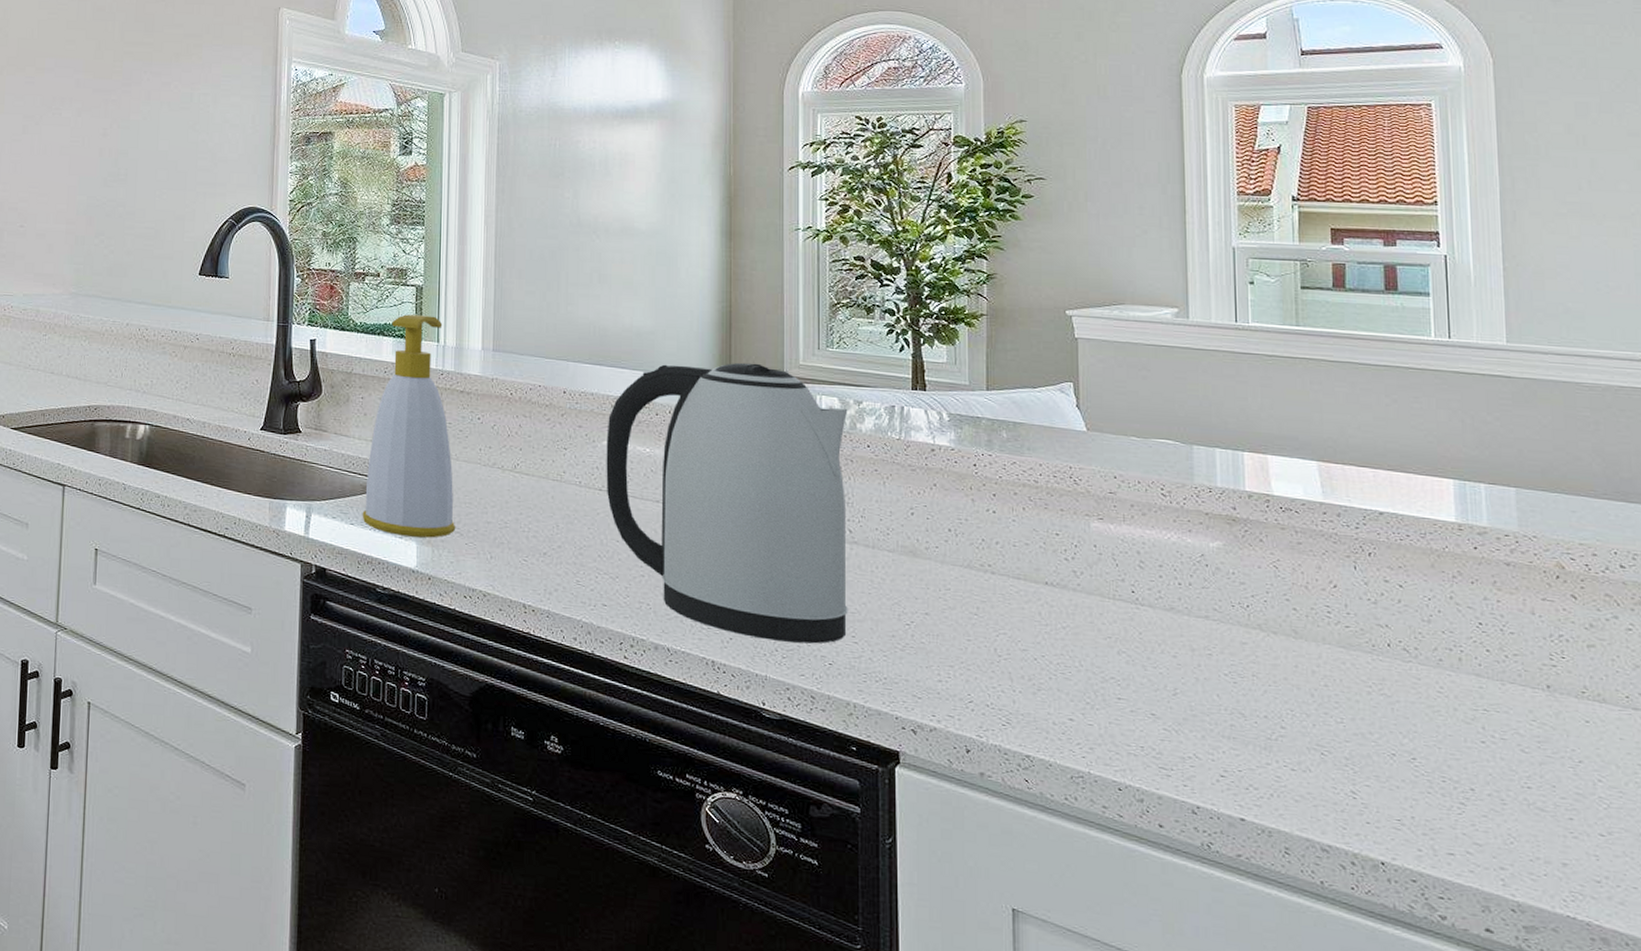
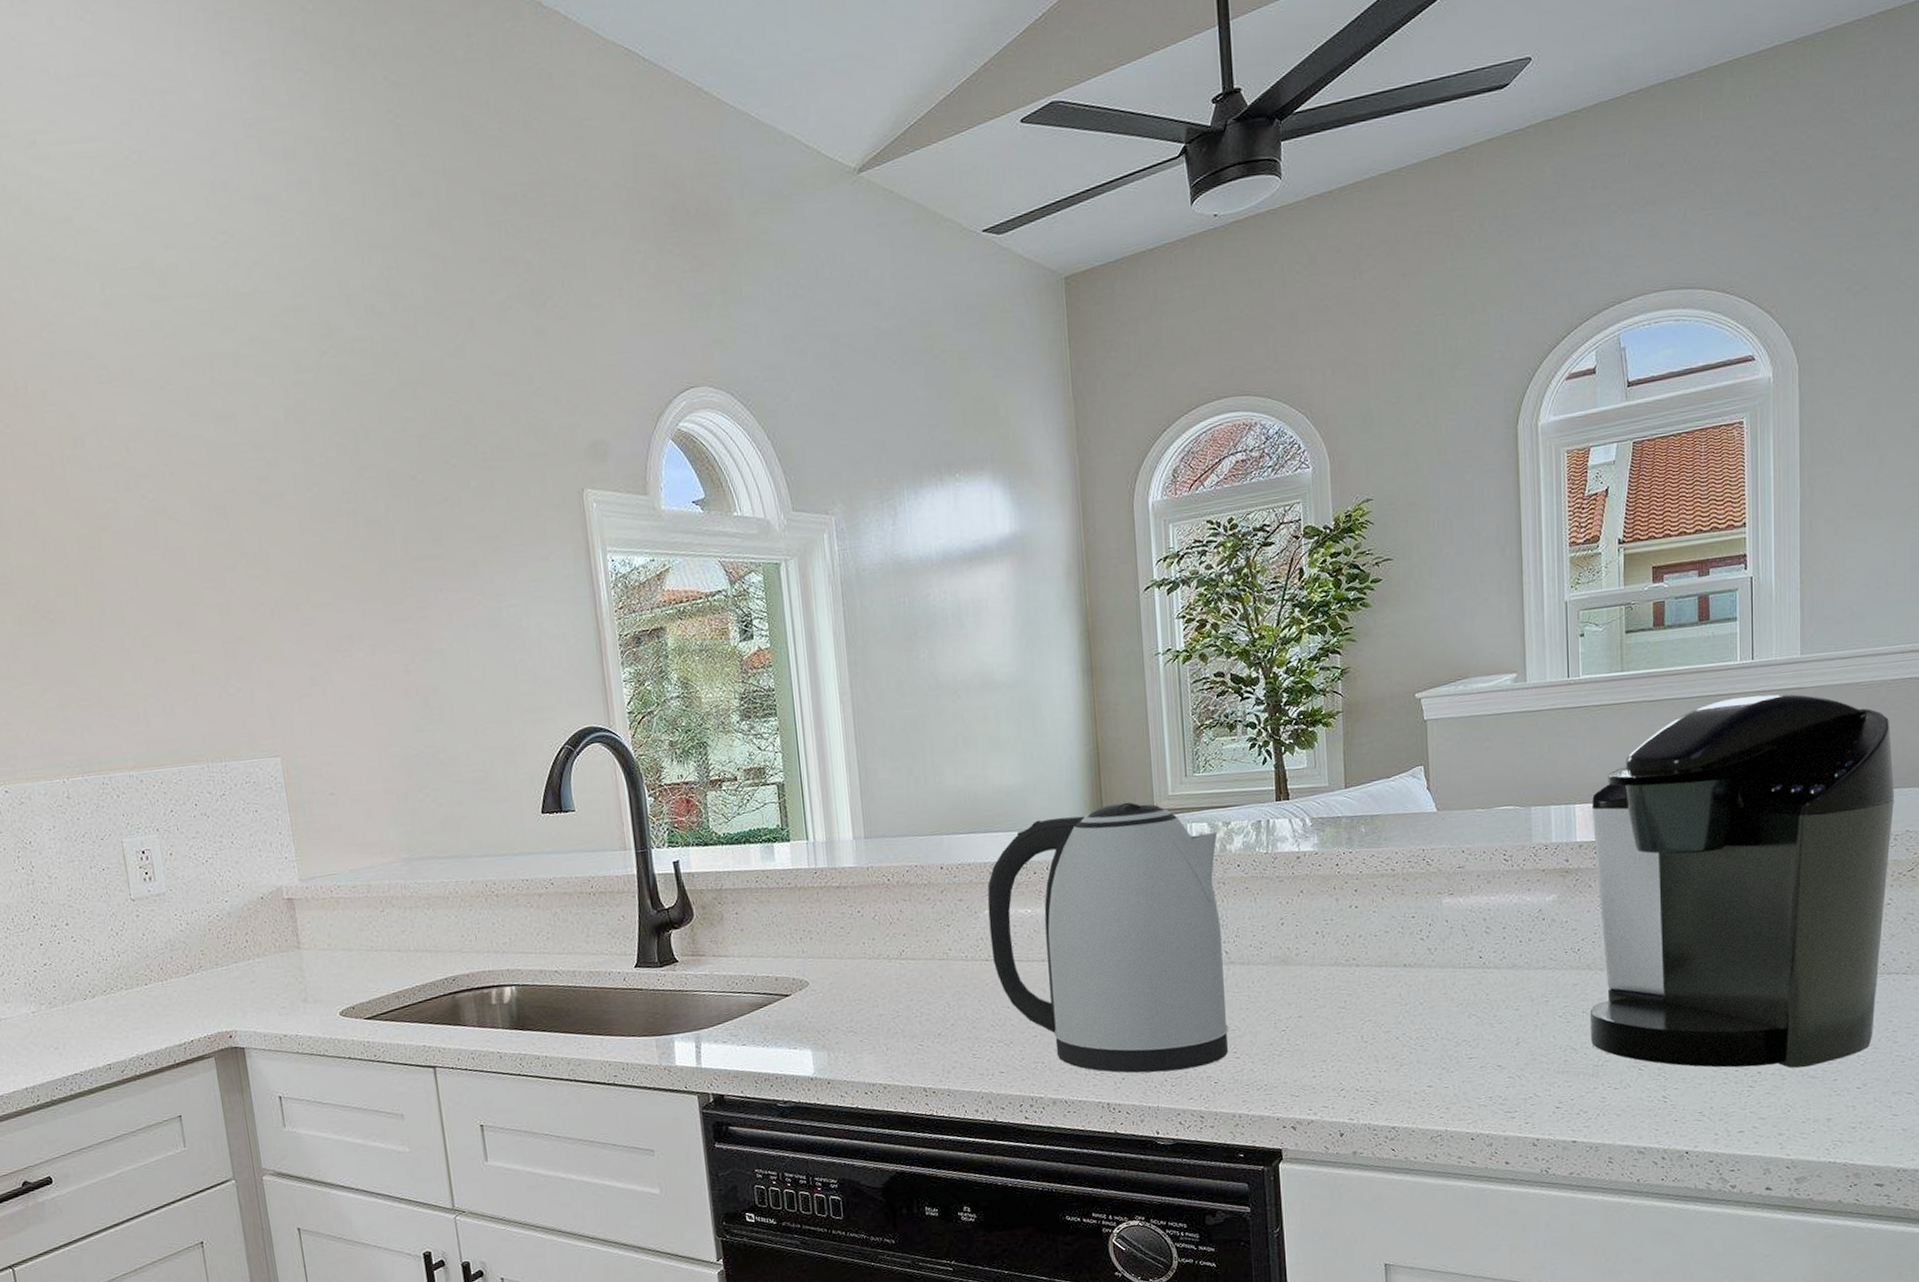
soap bottle: present [362,314,456,538] -> none [751,812,849,1047]
coffee maker: none [1262,373,1630,797] -> present [1591,694,1894,1068]

